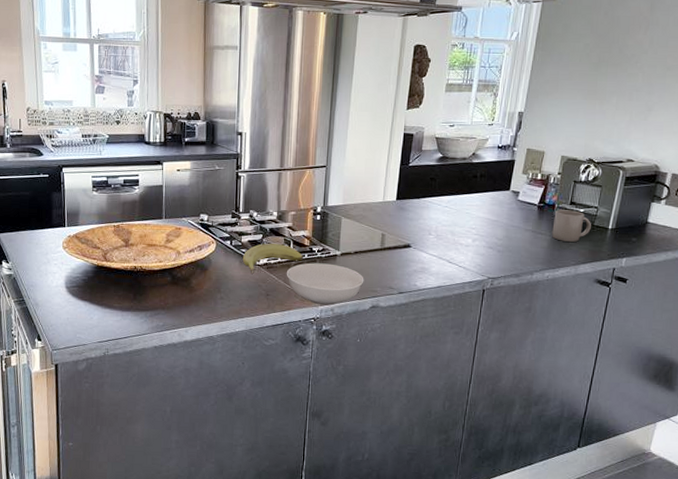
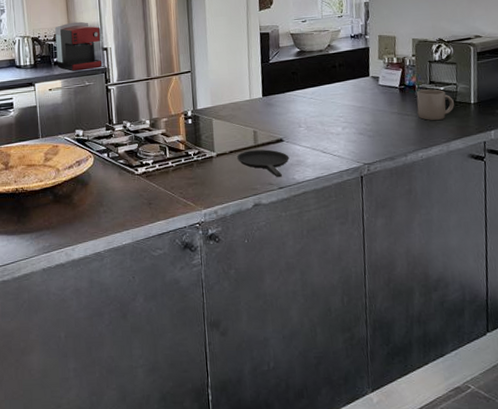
coffee maker: none [188,101,237,154] -> present [55,21,102,71]
fruit: present [242,243,304,274] -> none [121,151,181,184]
bowl: present [286,263,364,306] -> none [165,166,243,209]
frying pan: none [361,253,414,283] -> present [236,149,289,178]

